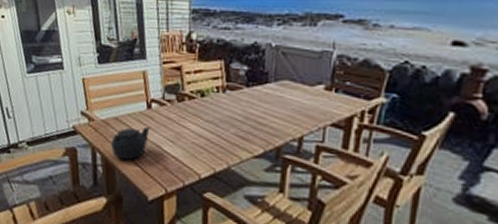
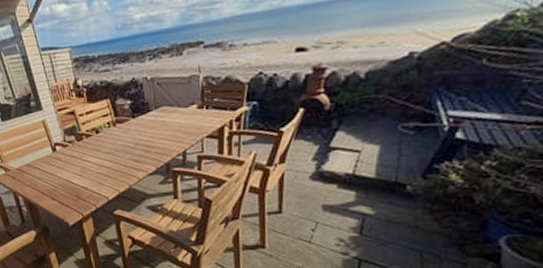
teapot: present [110,126,150,161] -> none [27,166,59,198]

